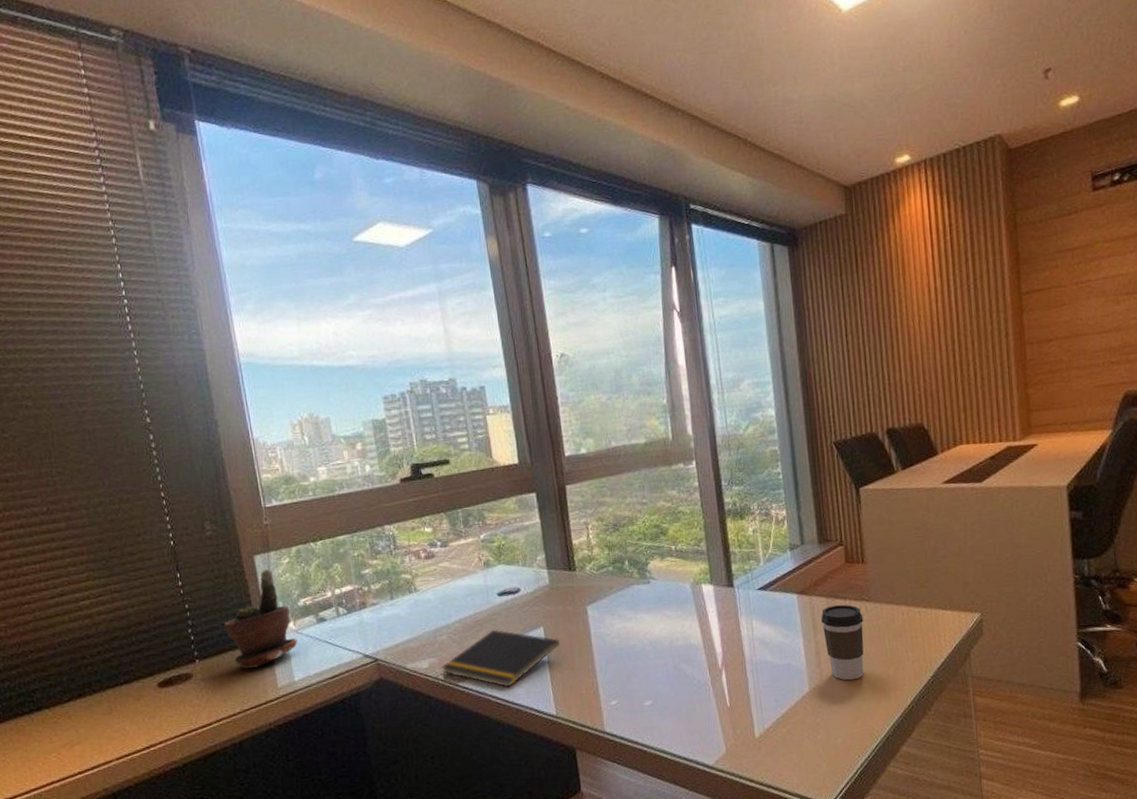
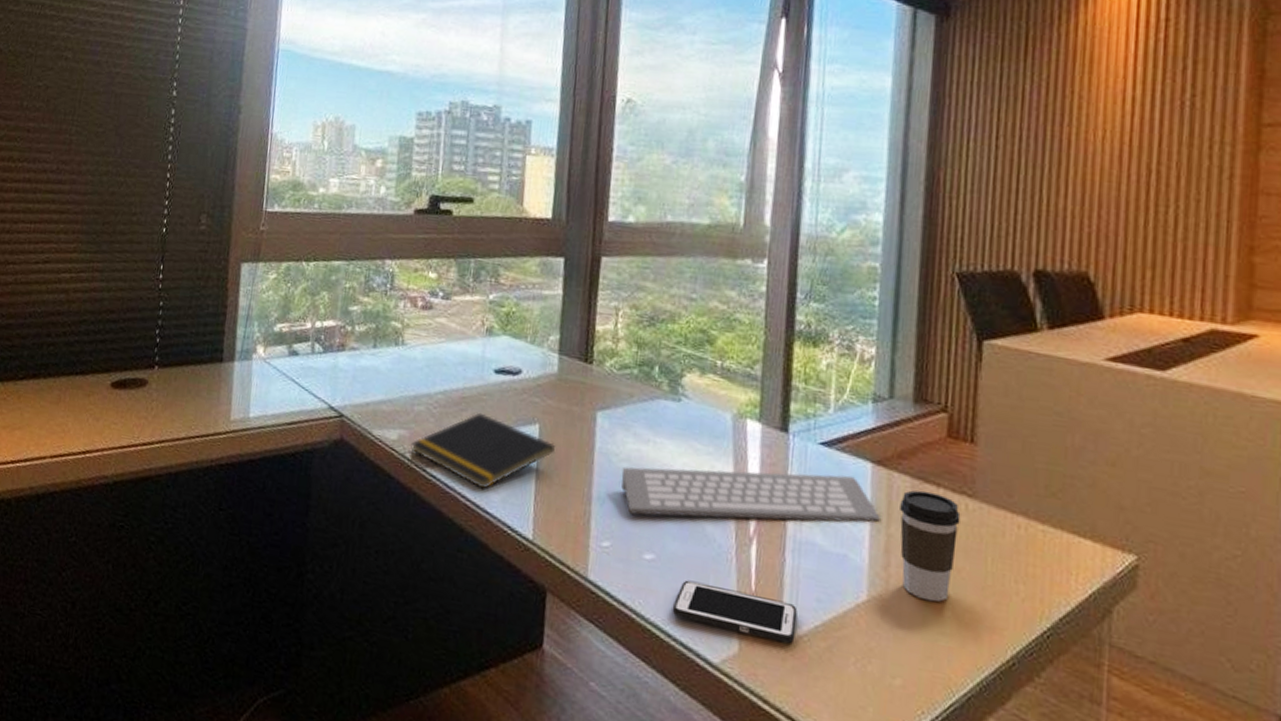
potted plant: present [224,569,298,669] -> none [192,281,264,391]
computer keyboard: none [615,607,809,676] -> present [621,466,880,522]
cell phone: none [672,708,764,740] -> present [672,580,798,644]

